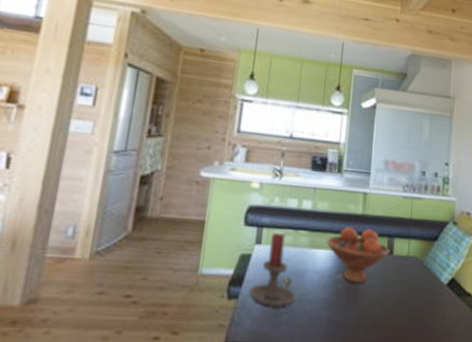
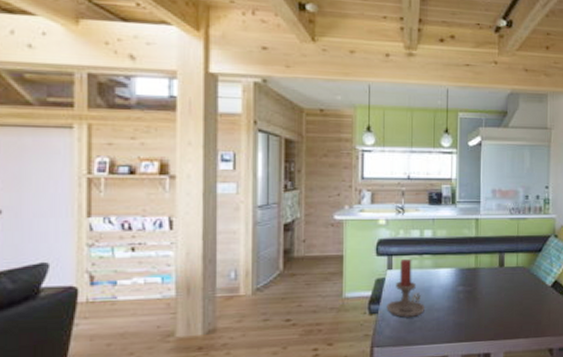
fruit bowl: present [326,227,390,284] -> none [447,248,501,293]

